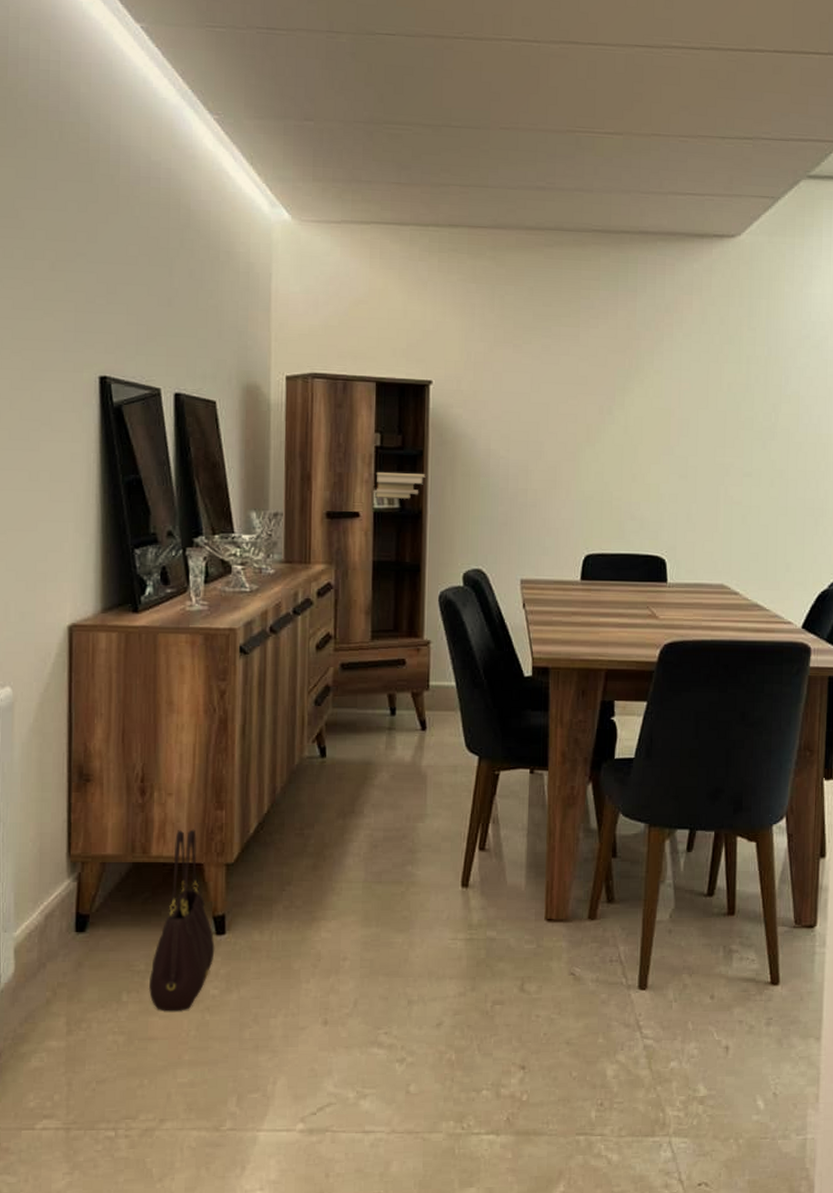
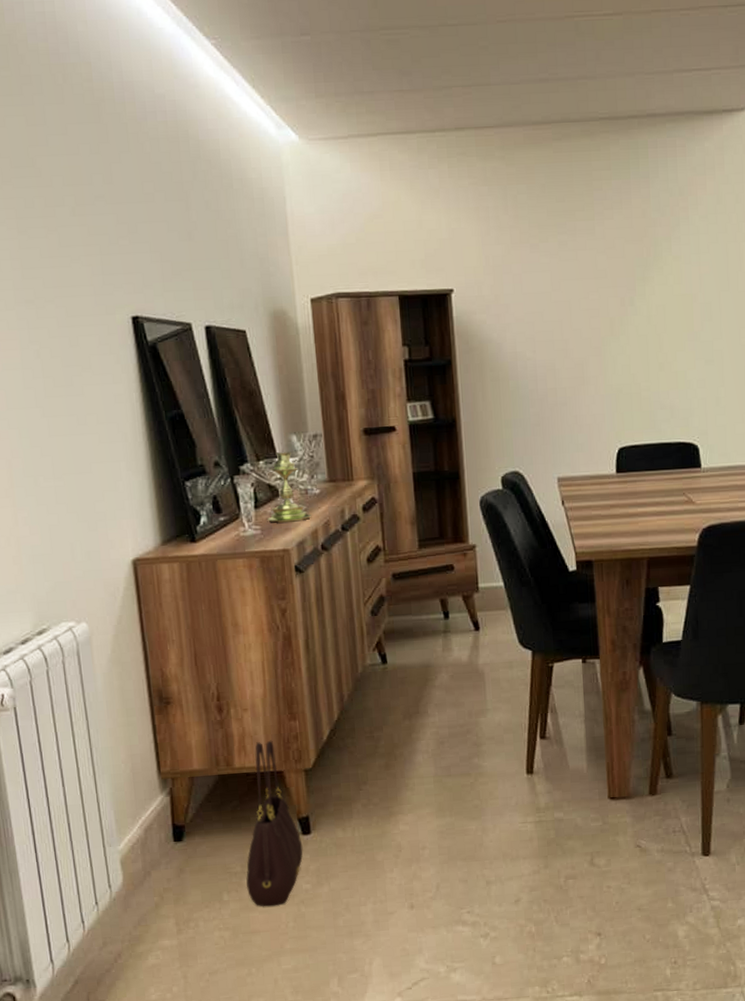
candlestick: none [216,528,263,601] -> present [267,452,312,523]
books: present [375,471,426,500] -> none [407,383,456,412]

